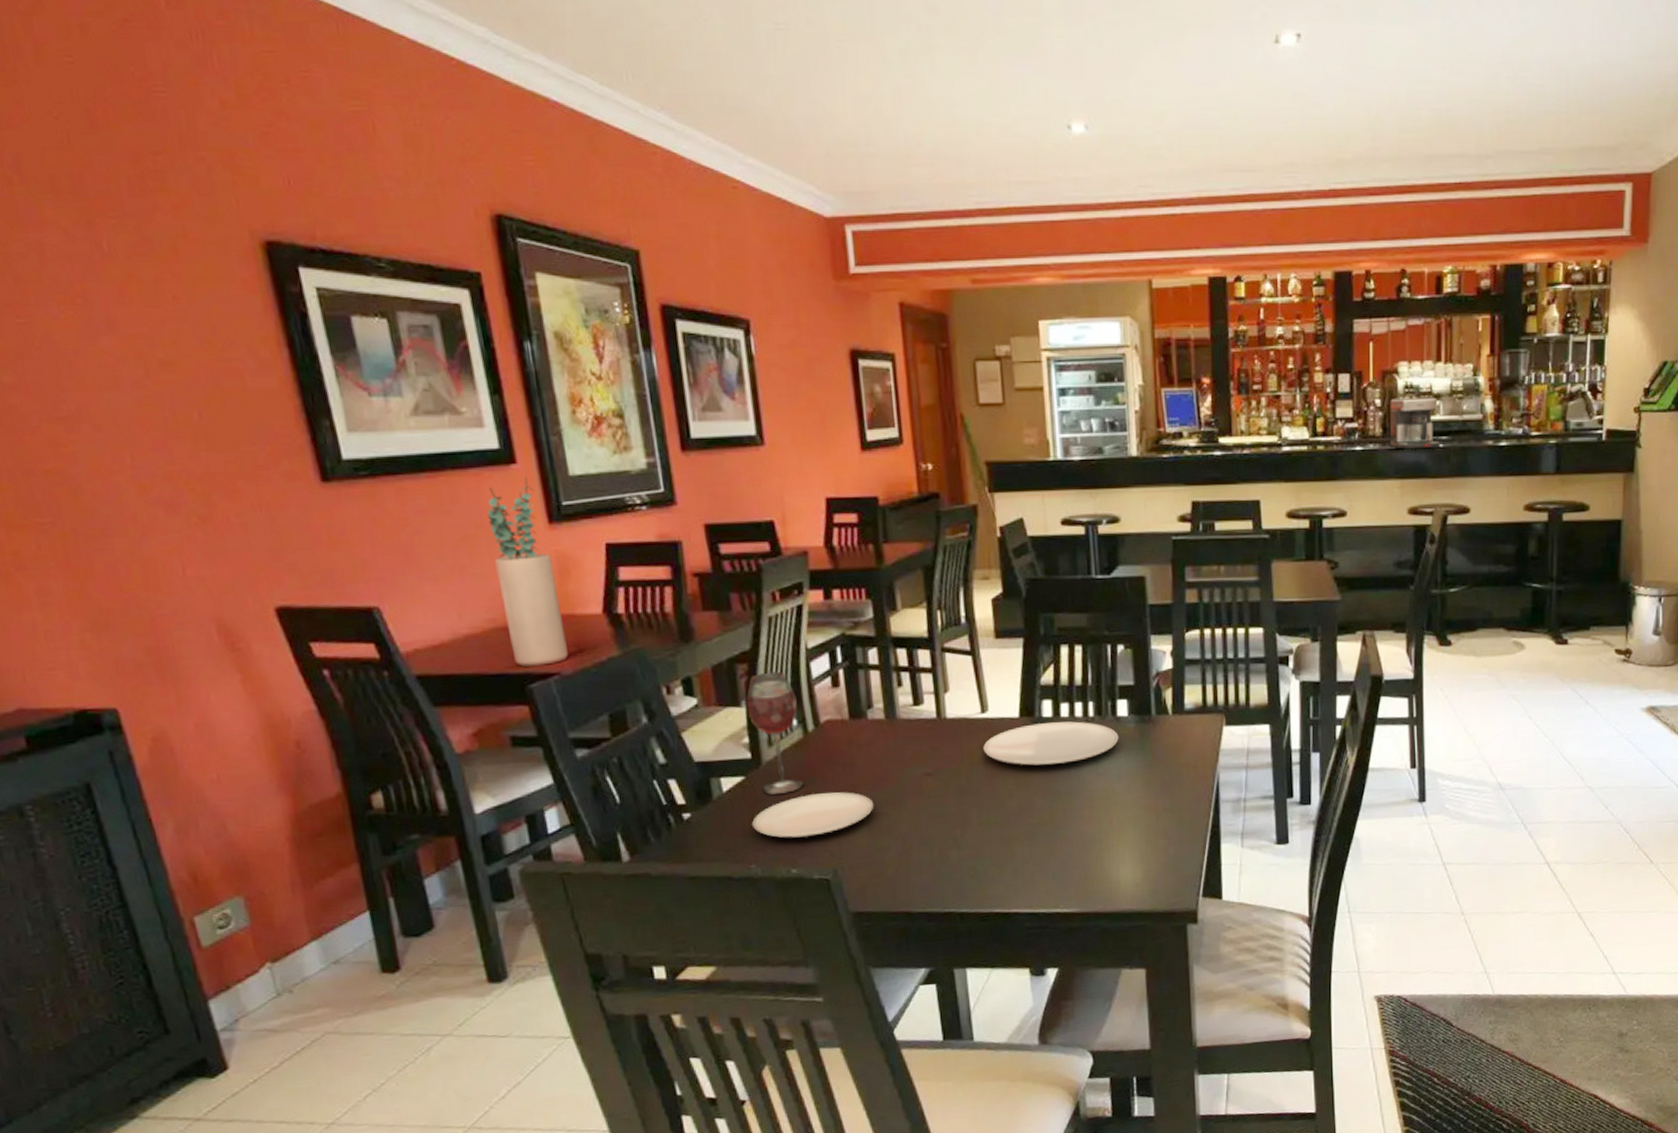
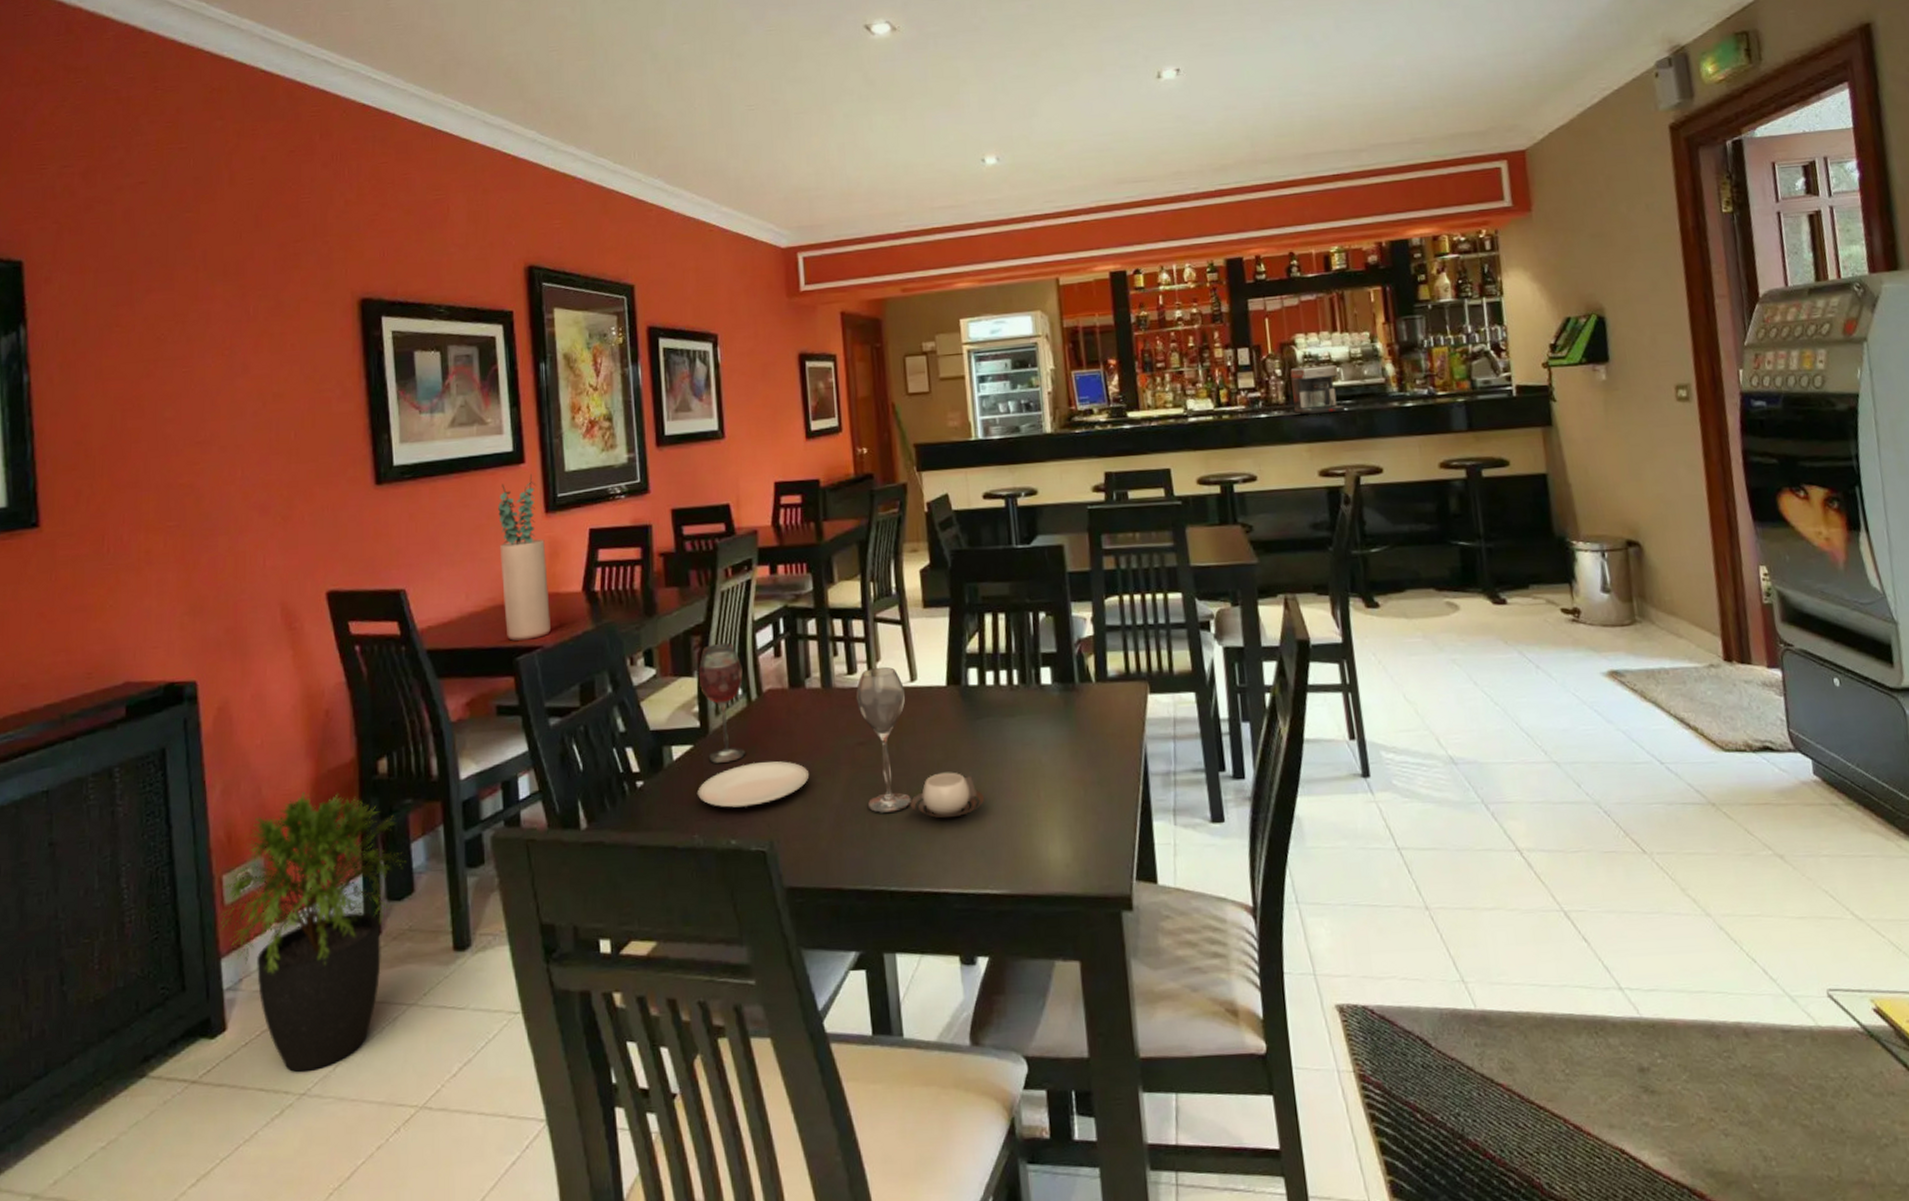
potted plant: none [194,828,422,1104] -> present [216,791,407,1073]
wineglass: none [922,697,982,841] -> present [855,666,911,813]
cup: none [981,801,1057,845] -> present [910,772,985,819]
plate: present [983,721,1119,766] -> none [912,689,1044,735]

